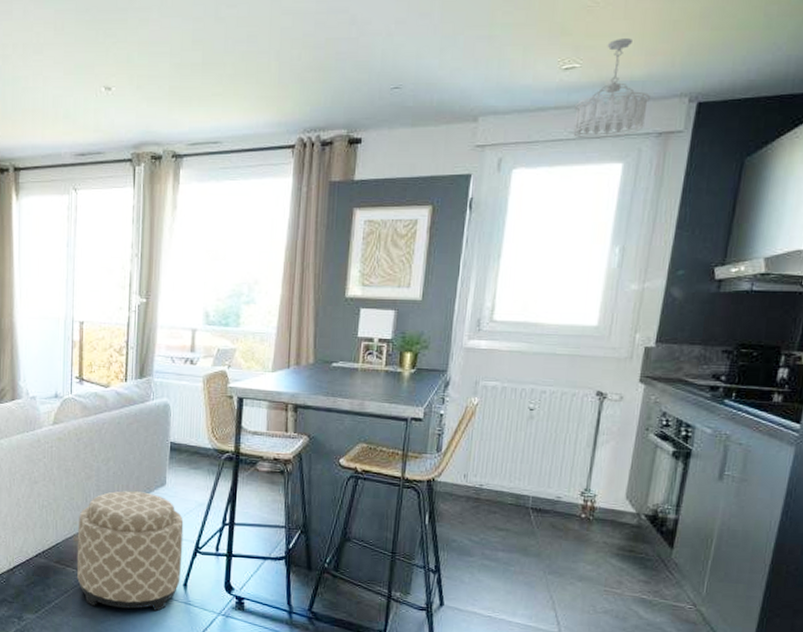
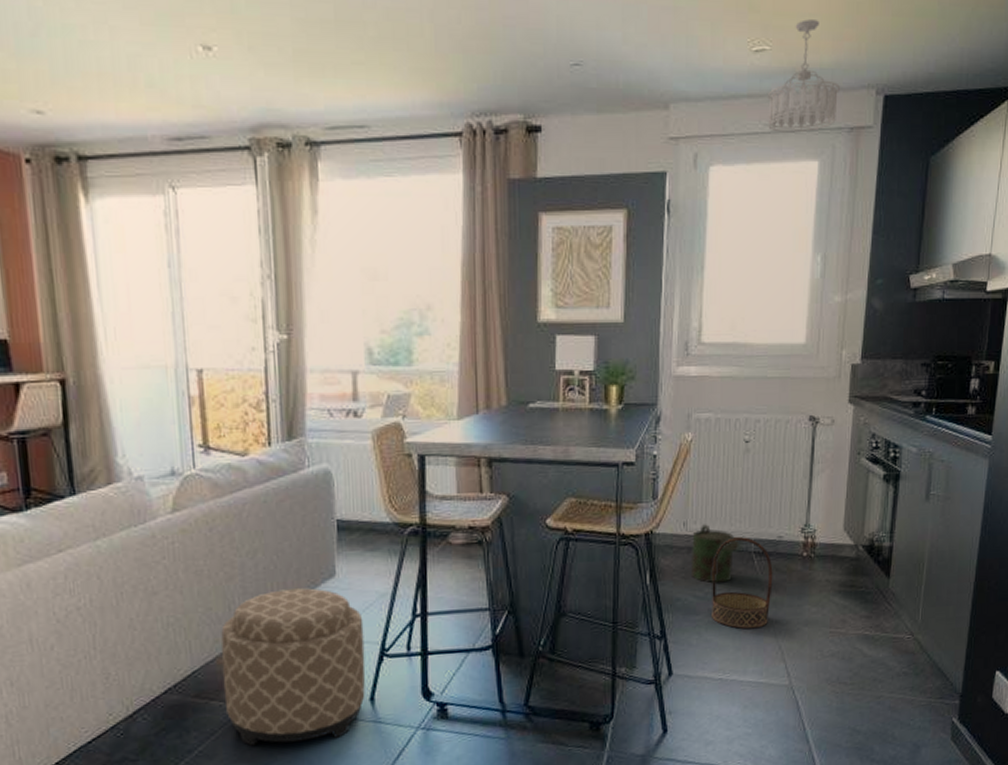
watering can: none [468,478,517,532] -> present [690,524,739,583]
basket: none [485,493,550,577] -> present [712,537,773,629]

